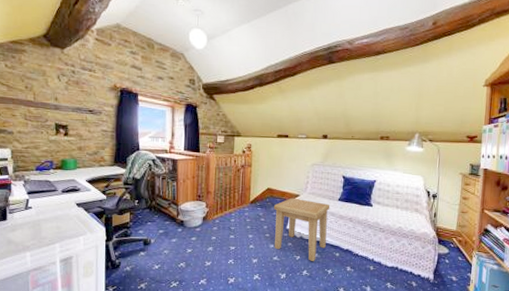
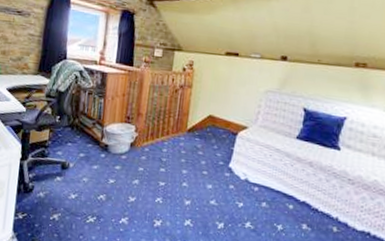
side table: present [273,197,330,261] -> none [212,129,286,212]

